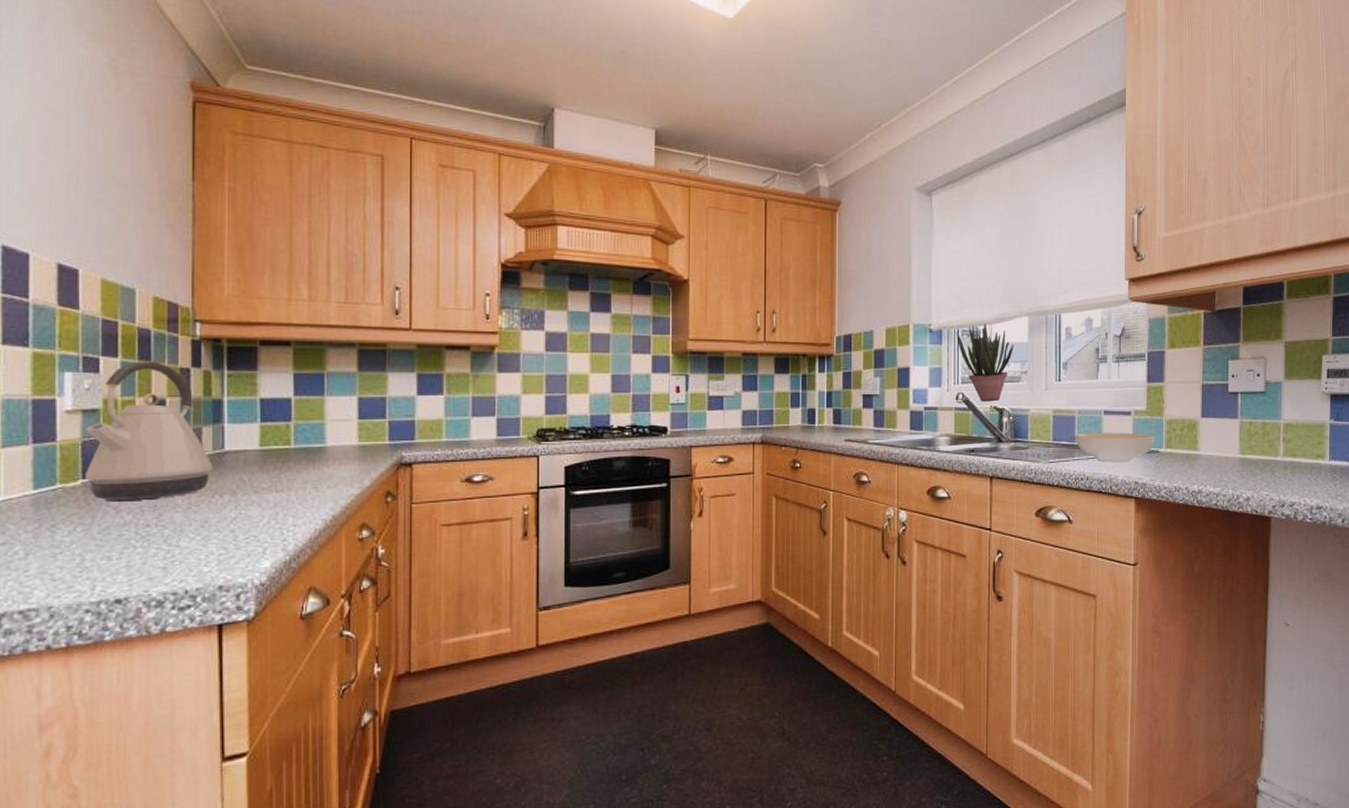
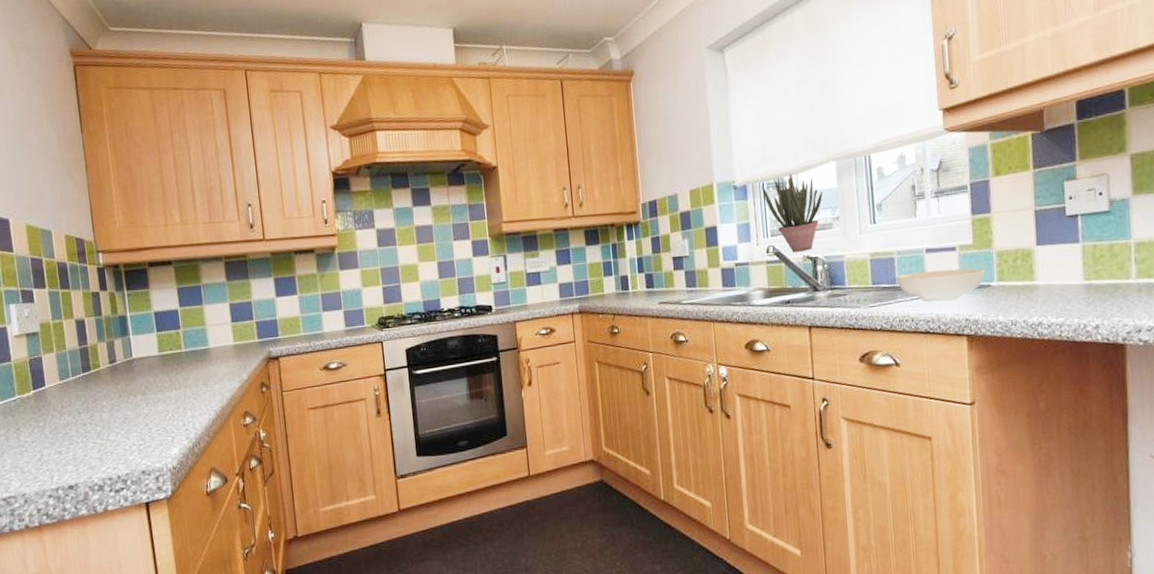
kettle: present [84,361,214,502] -> none [30,289,127,407]

